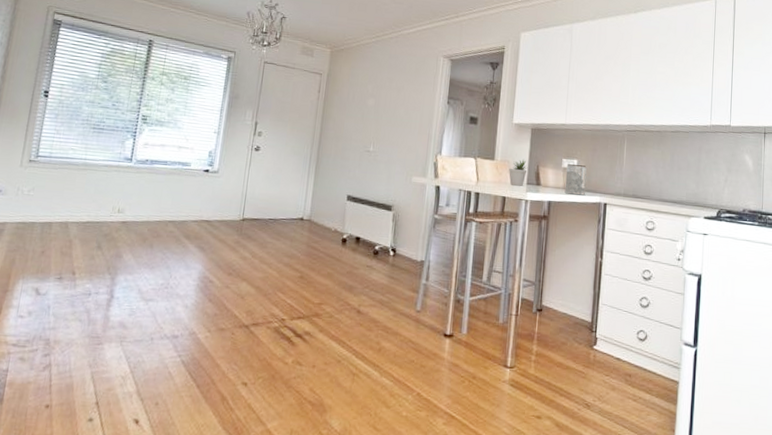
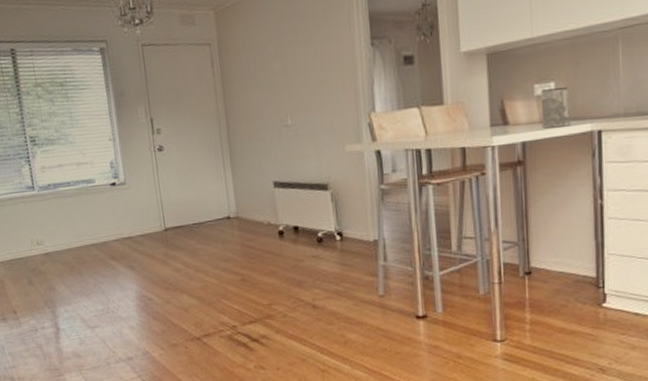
potted plant: present [509,160,528,186] -> none [465,96,489,132]

